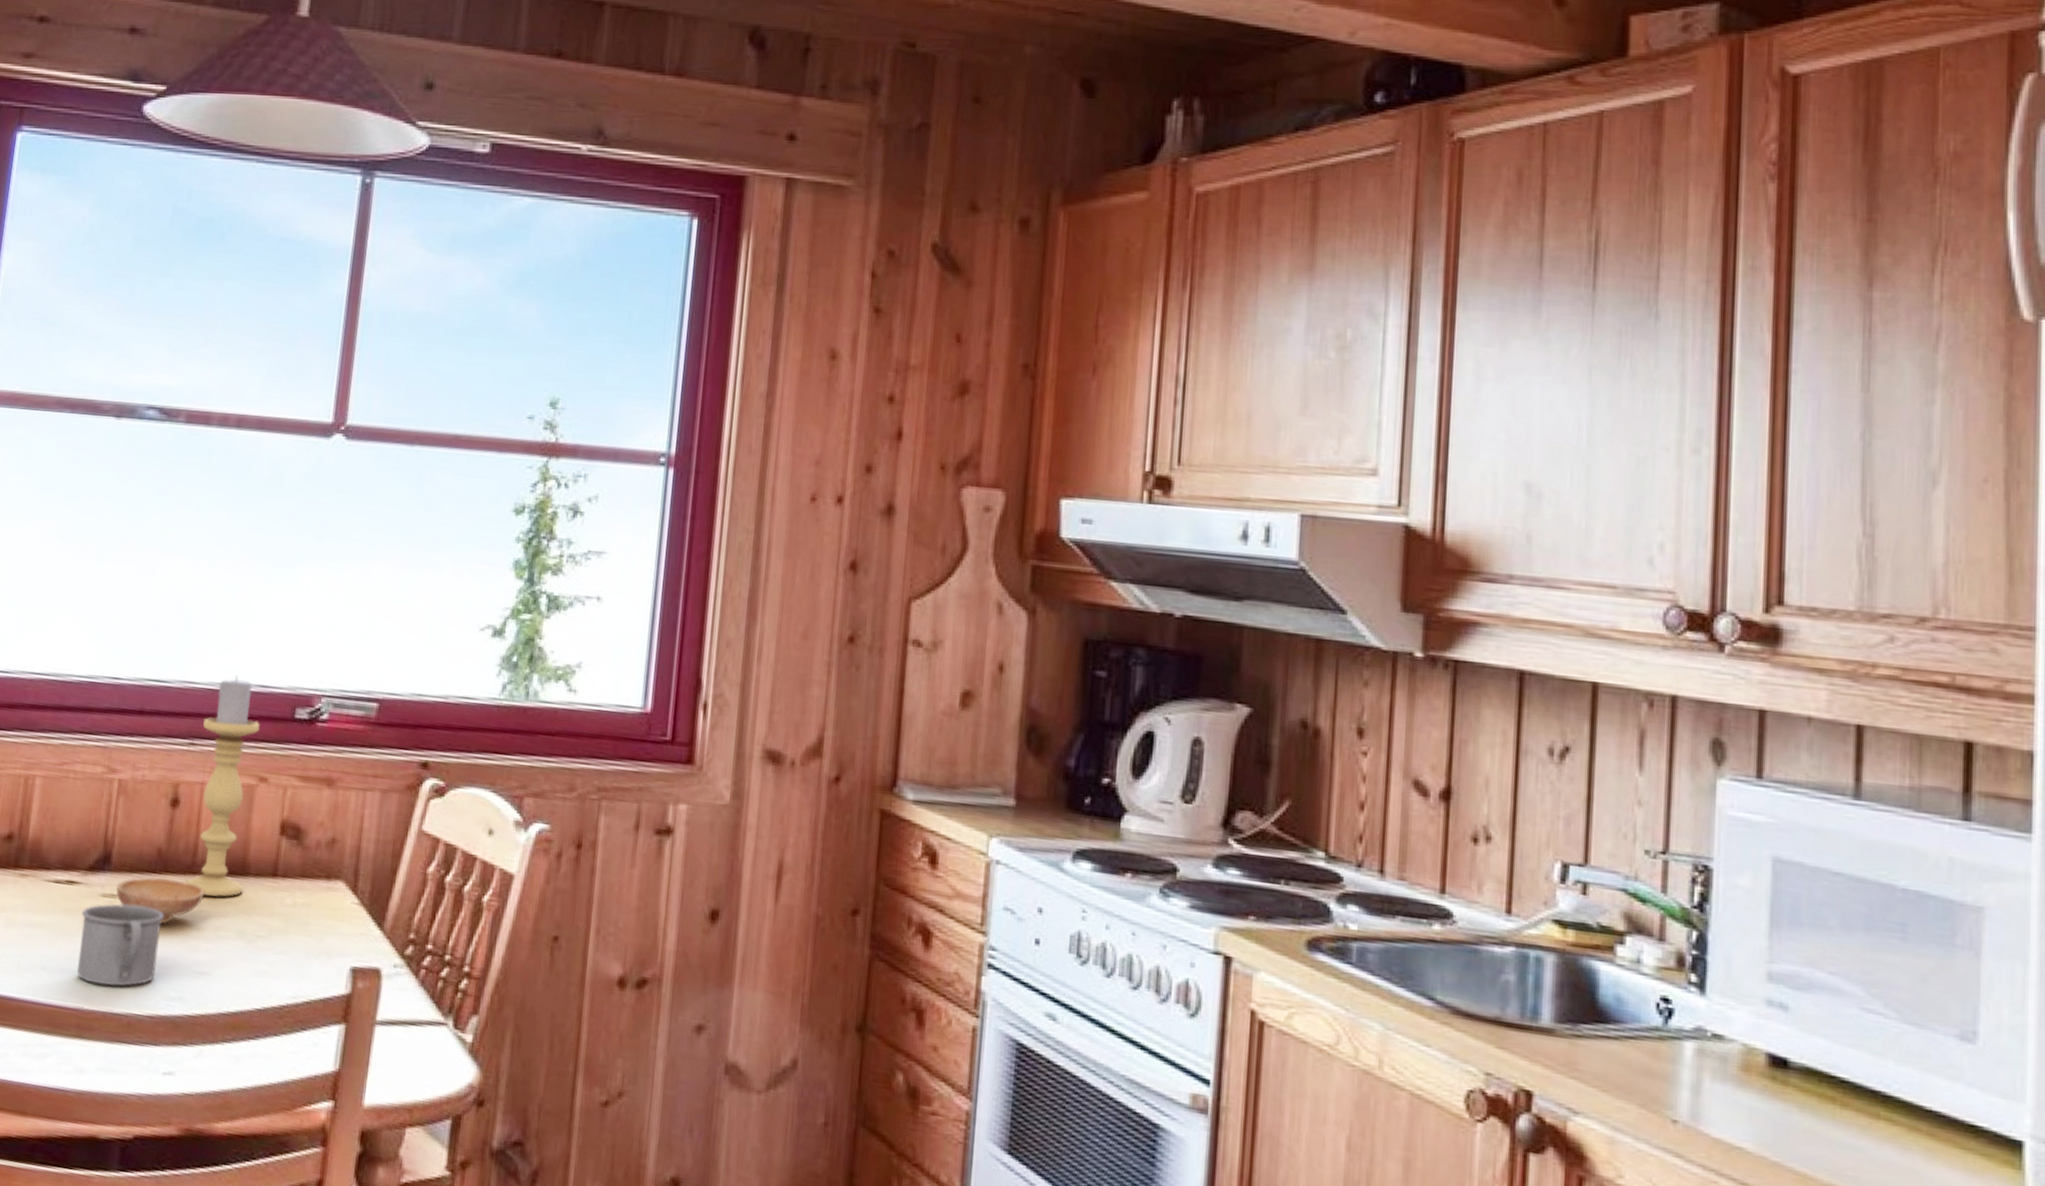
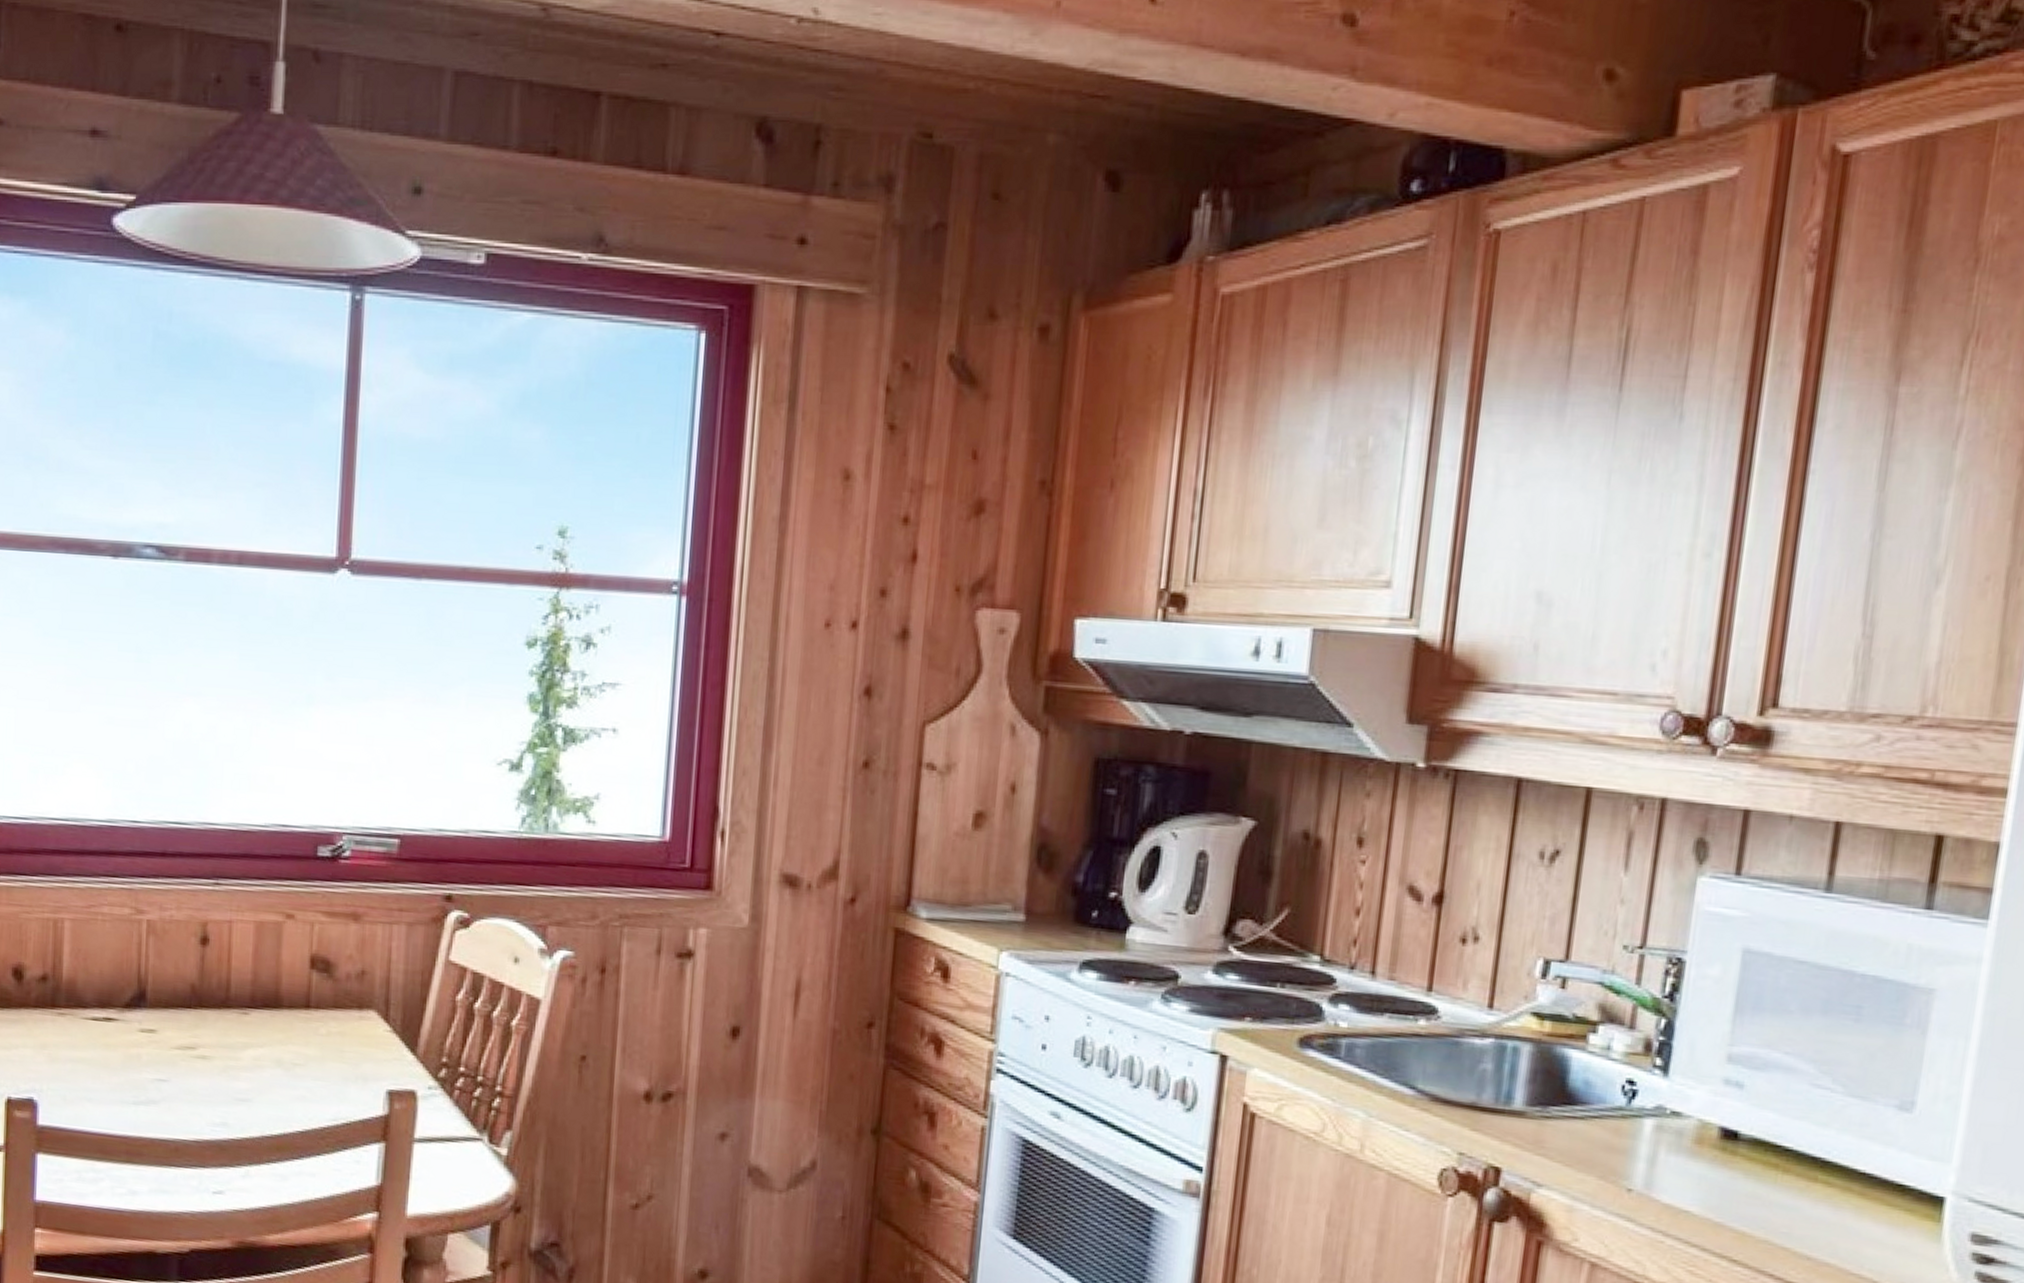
mug: present [77,904,165,987] -> none [121,1038,203,1115]
bowl: present [116,877,205,924] -> none [153,1012,241,1056]
candle holder: present [184,675,260,897] -> none [220,815,283,1029]

